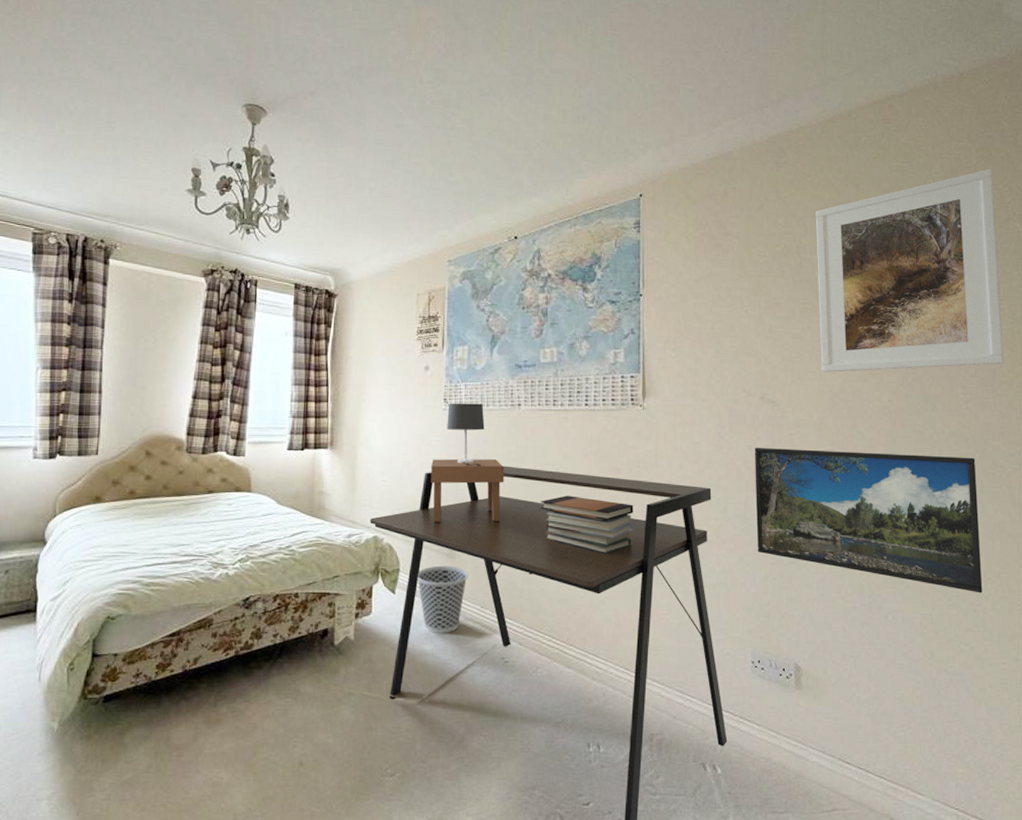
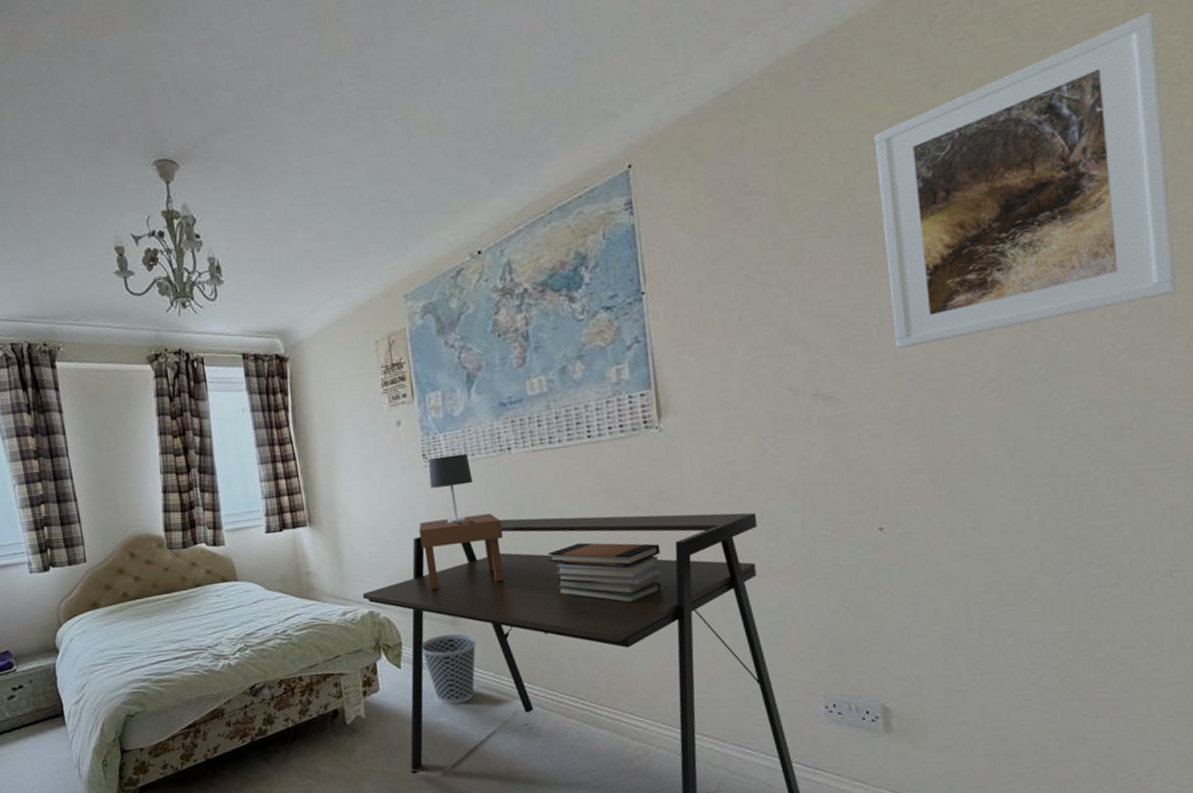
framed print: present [754,448,983,593] -> none [809,427,1146,600]

